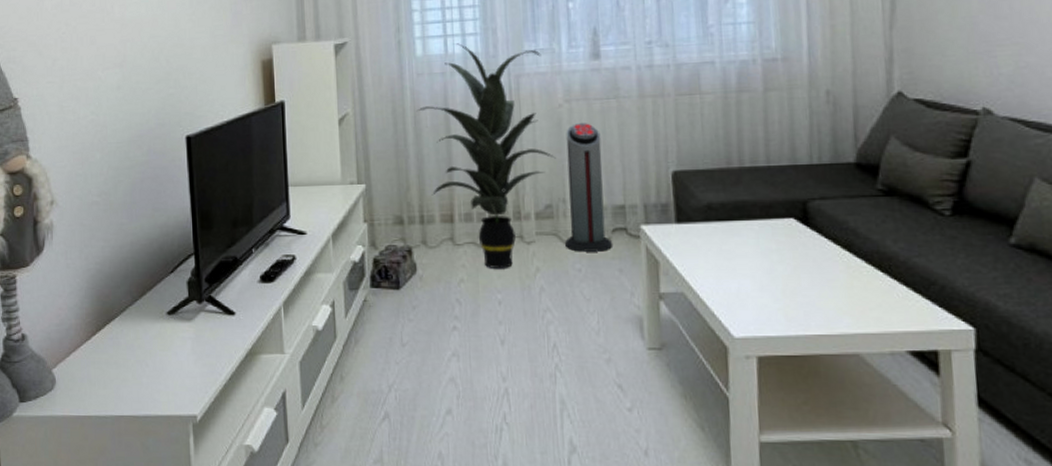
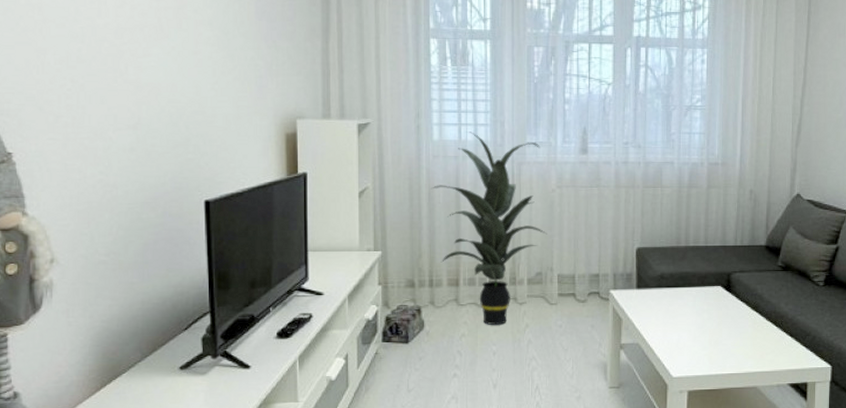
air purifier: present [565,123,612,252] -> none [551,206,587,311]

